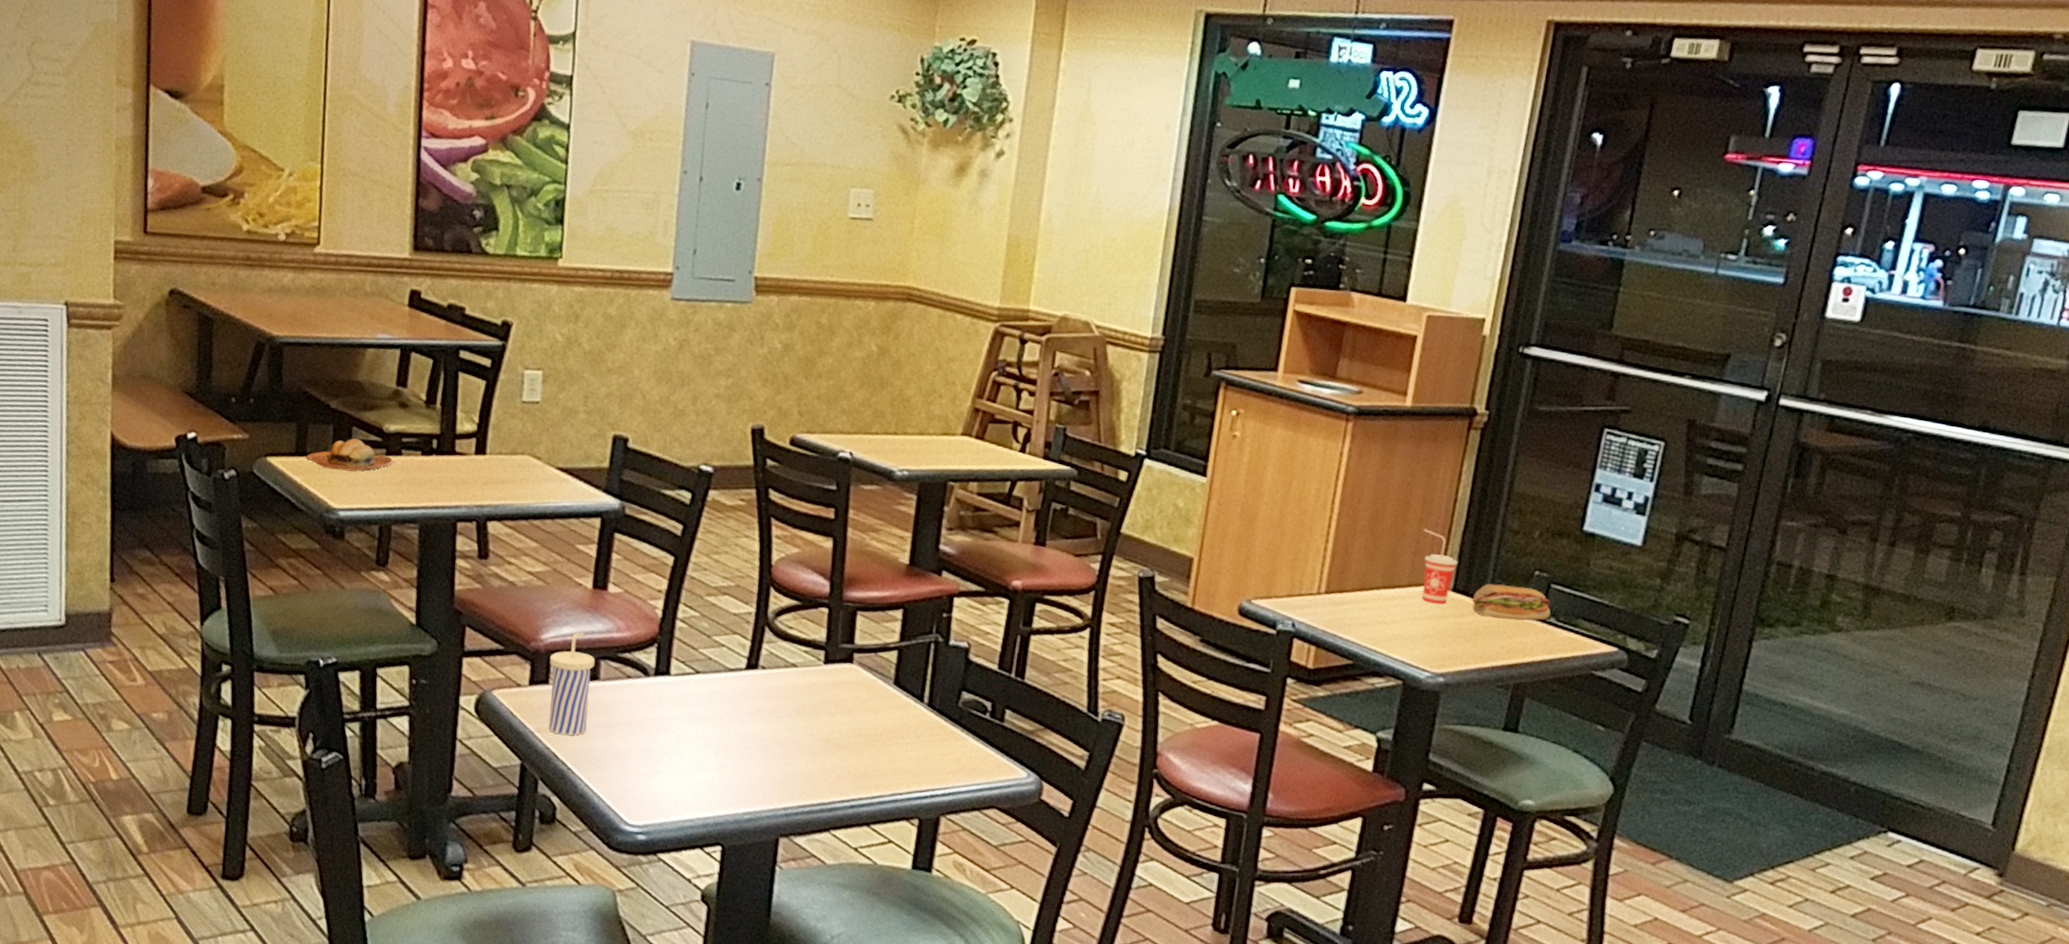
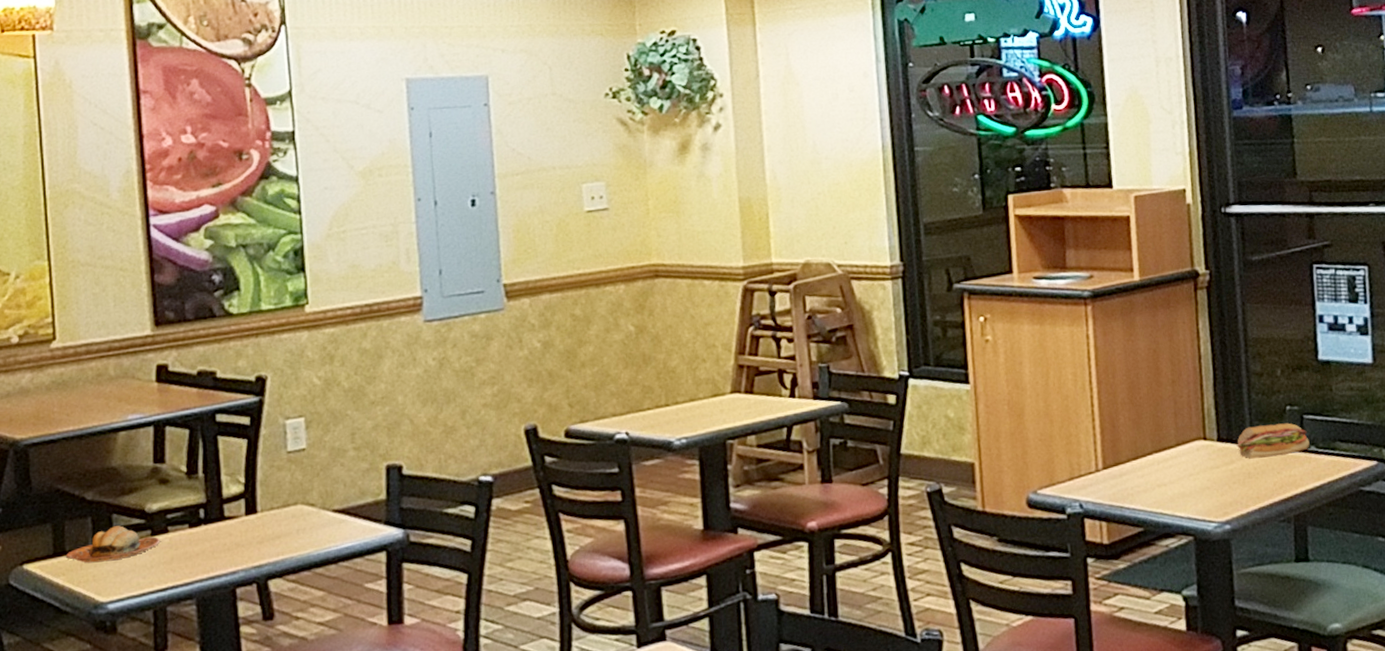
beverage cup: present [1422,529,1458,605] -> none [1177,389,1216,458]

